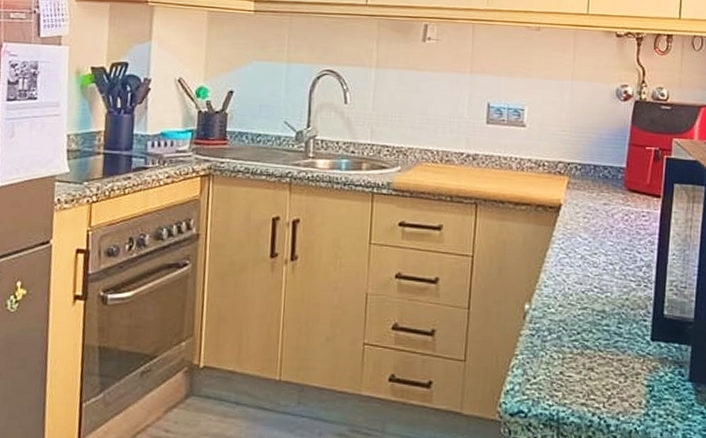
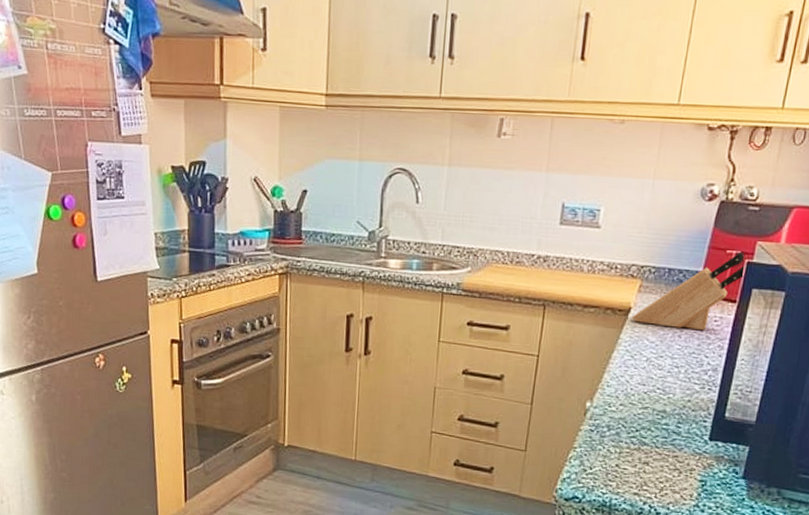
knife block: none [563,149,666,227] -> present [632,252,747,331]

